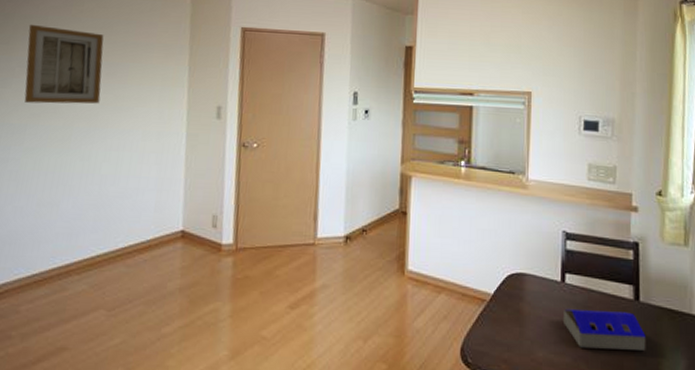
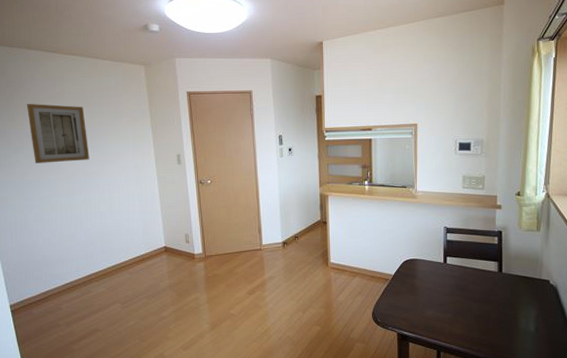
architectural model: present [562,309,646,350] -> none [445,281,507,307]

